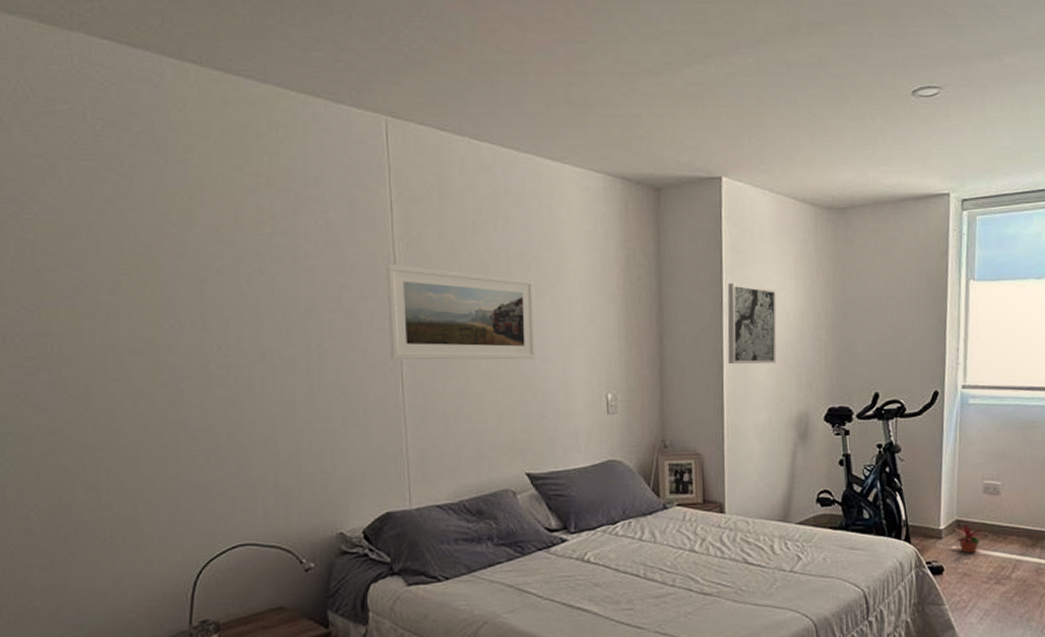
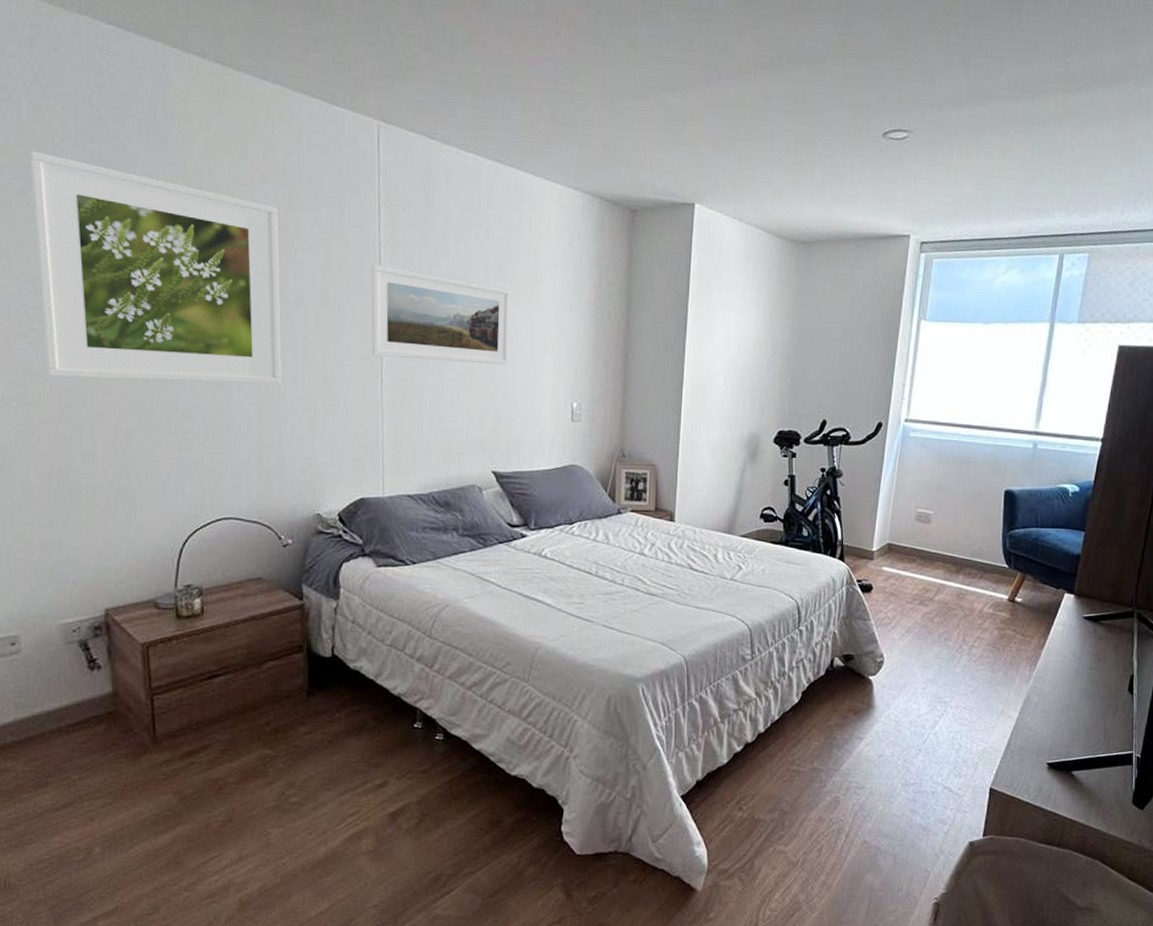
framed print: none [21,173,297,407] -> present [29,151,282,385]
wall art: present [727,282,777,365] -> none [688,305,739,386]
potted plant: present [954,524,983,554] -> none [884,548,911,575]

